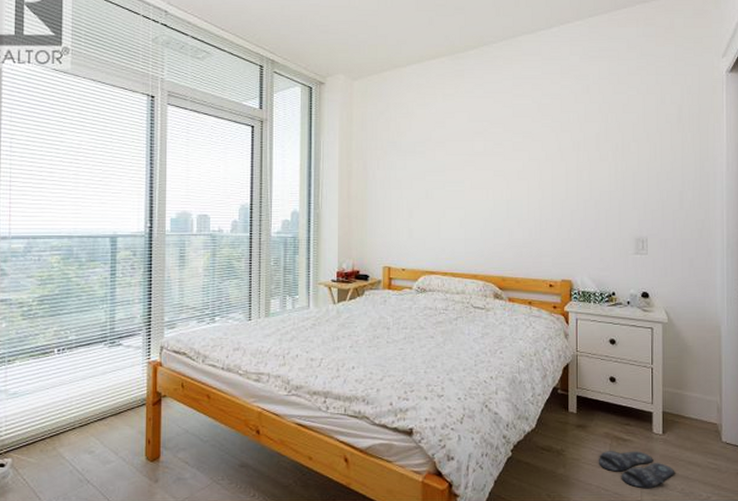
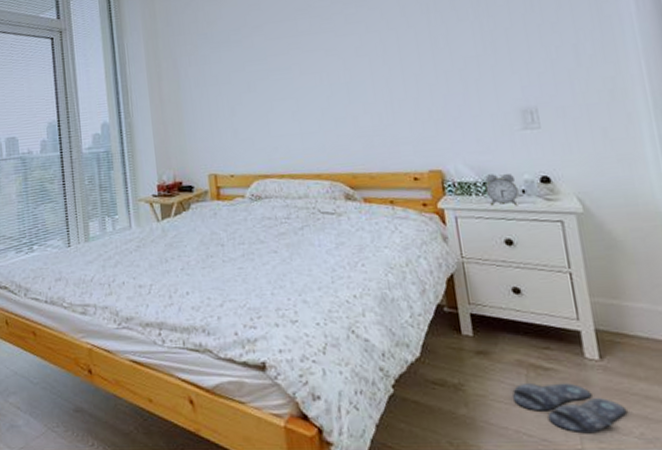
alarm clock: none [601,287,624,314] -> present [485,174,519,206]

